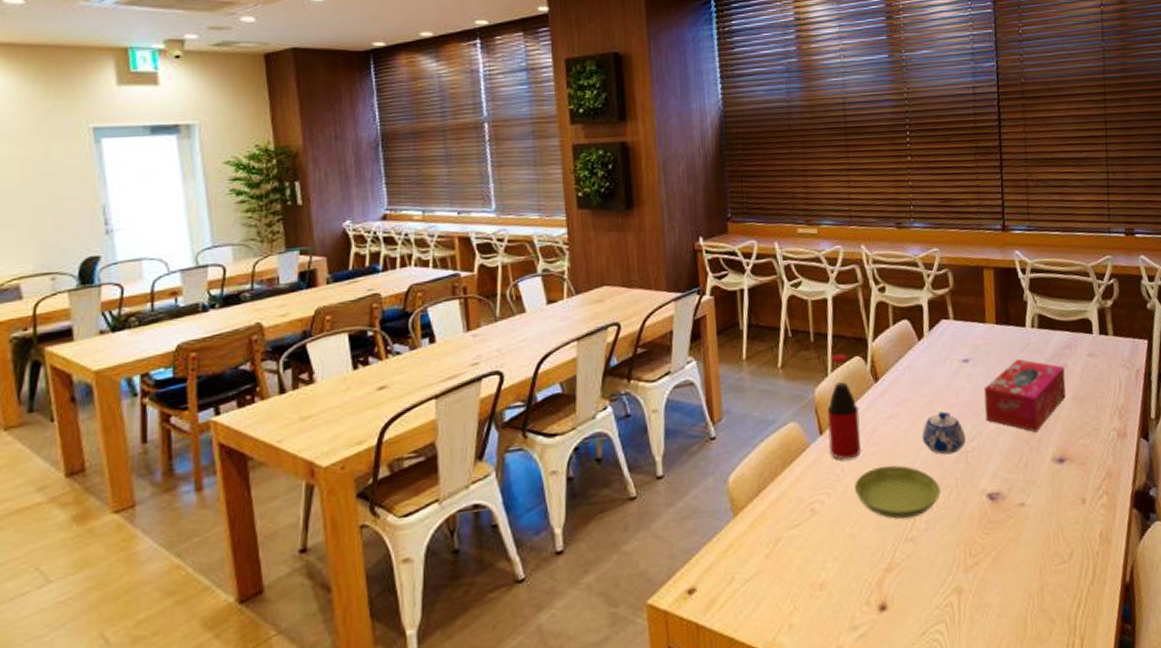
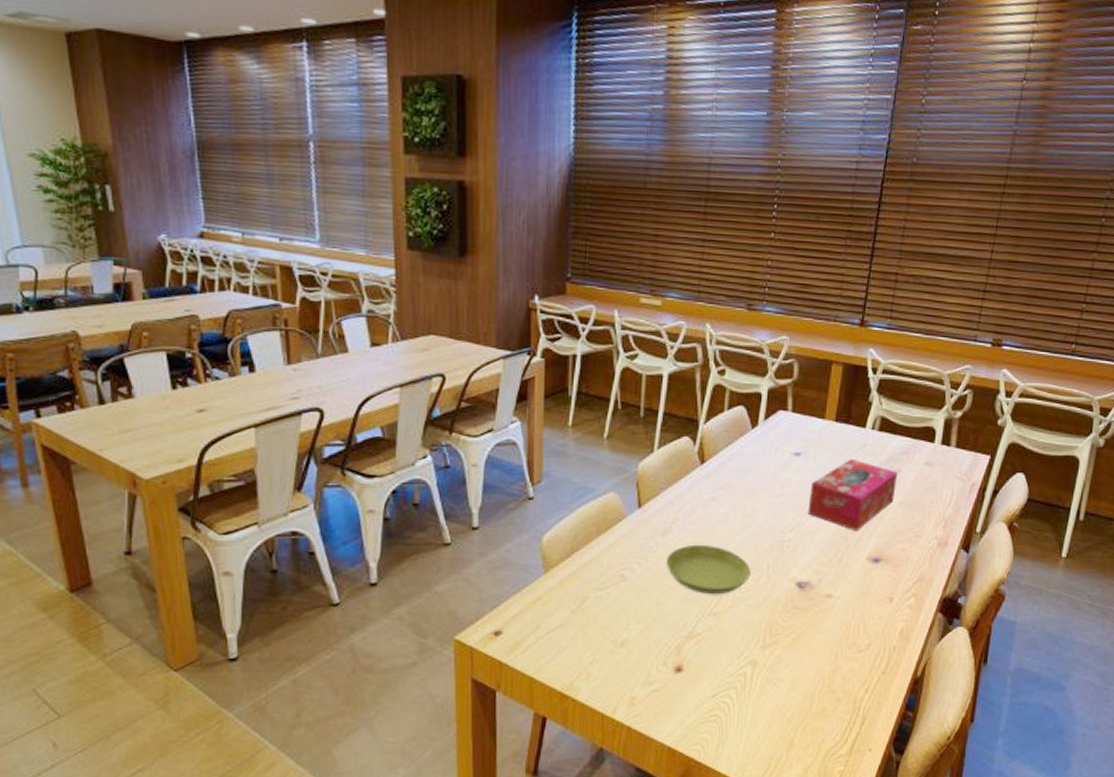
bottle: present [827,353,861,460] -> none [645,432,682,534]
teapot: present [922,411,966,455] -> none [740,500,784,541]

